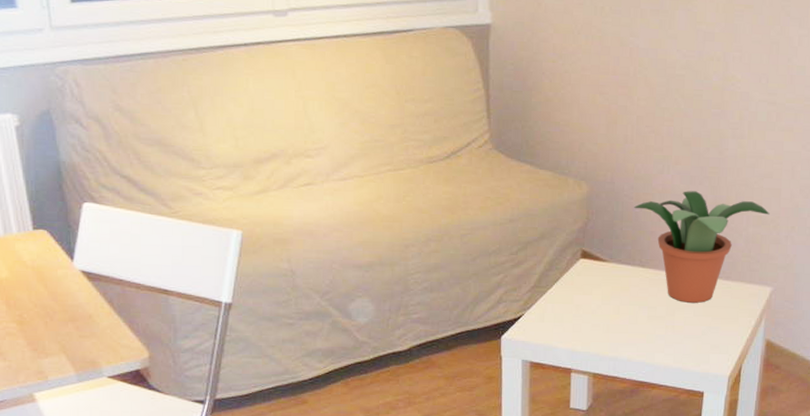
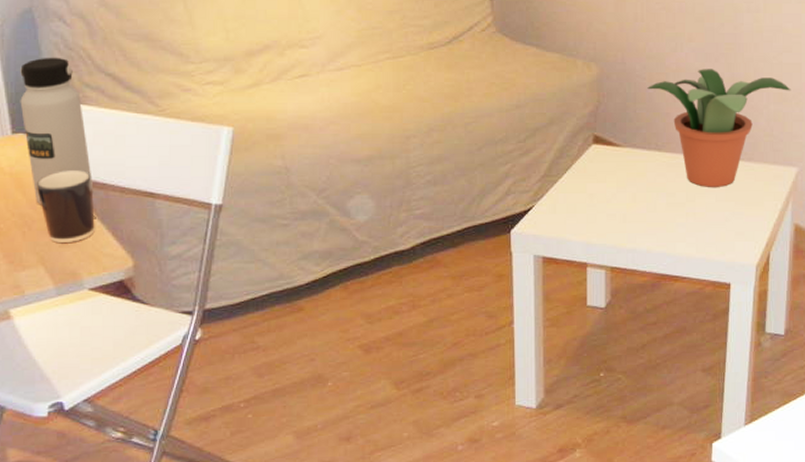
water bottle: none [40,157,111,298] -> present [20,57,94,205]
mug: none [56,265,112,334] -> present [36,169,95,244]

